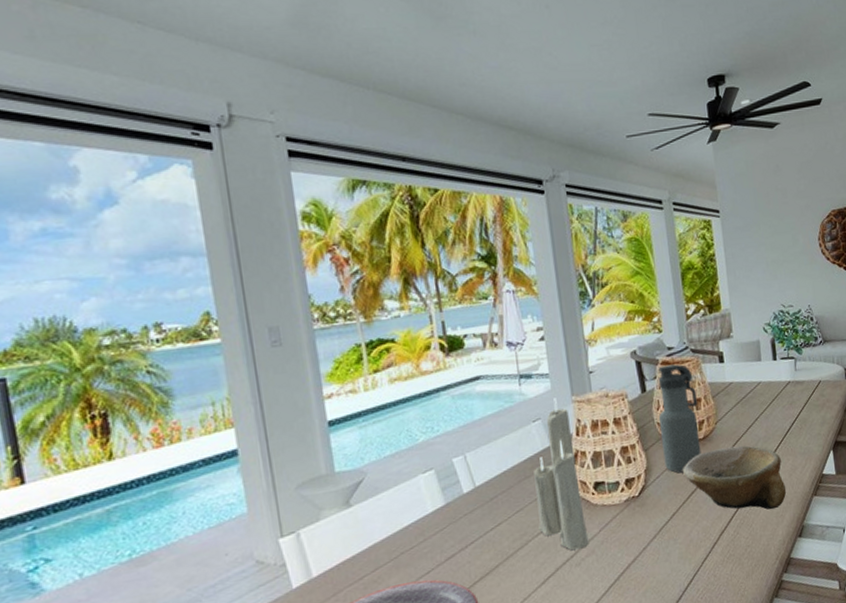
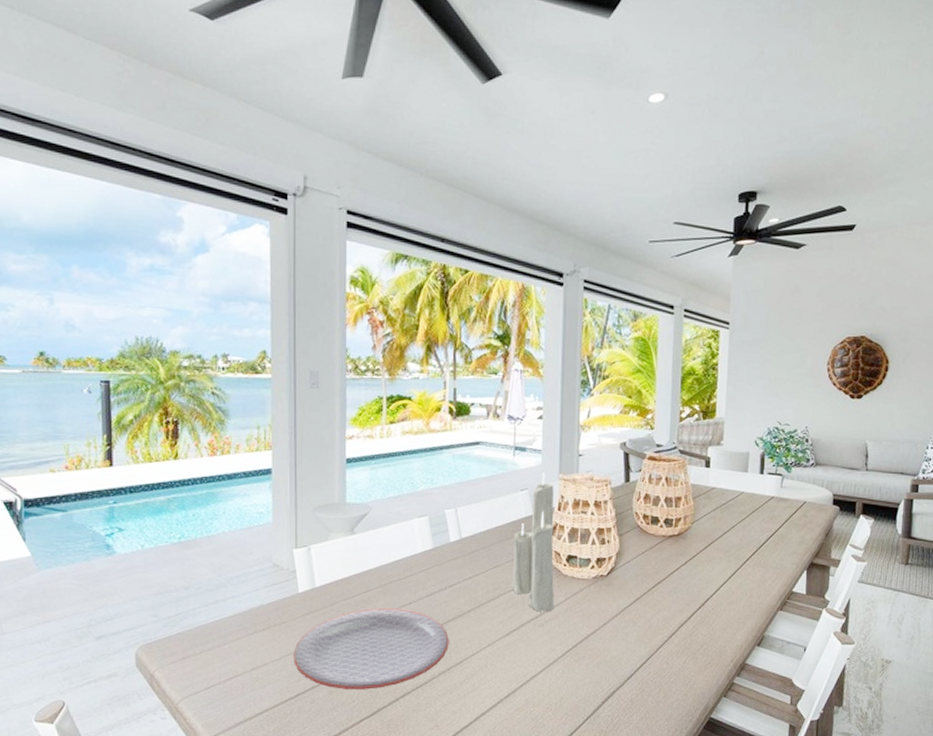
water bottle: present [658,364,701,474] -> none [636,461,678,563]
bowl: present [683,445,786,510] -> none [653,547,752,615]

